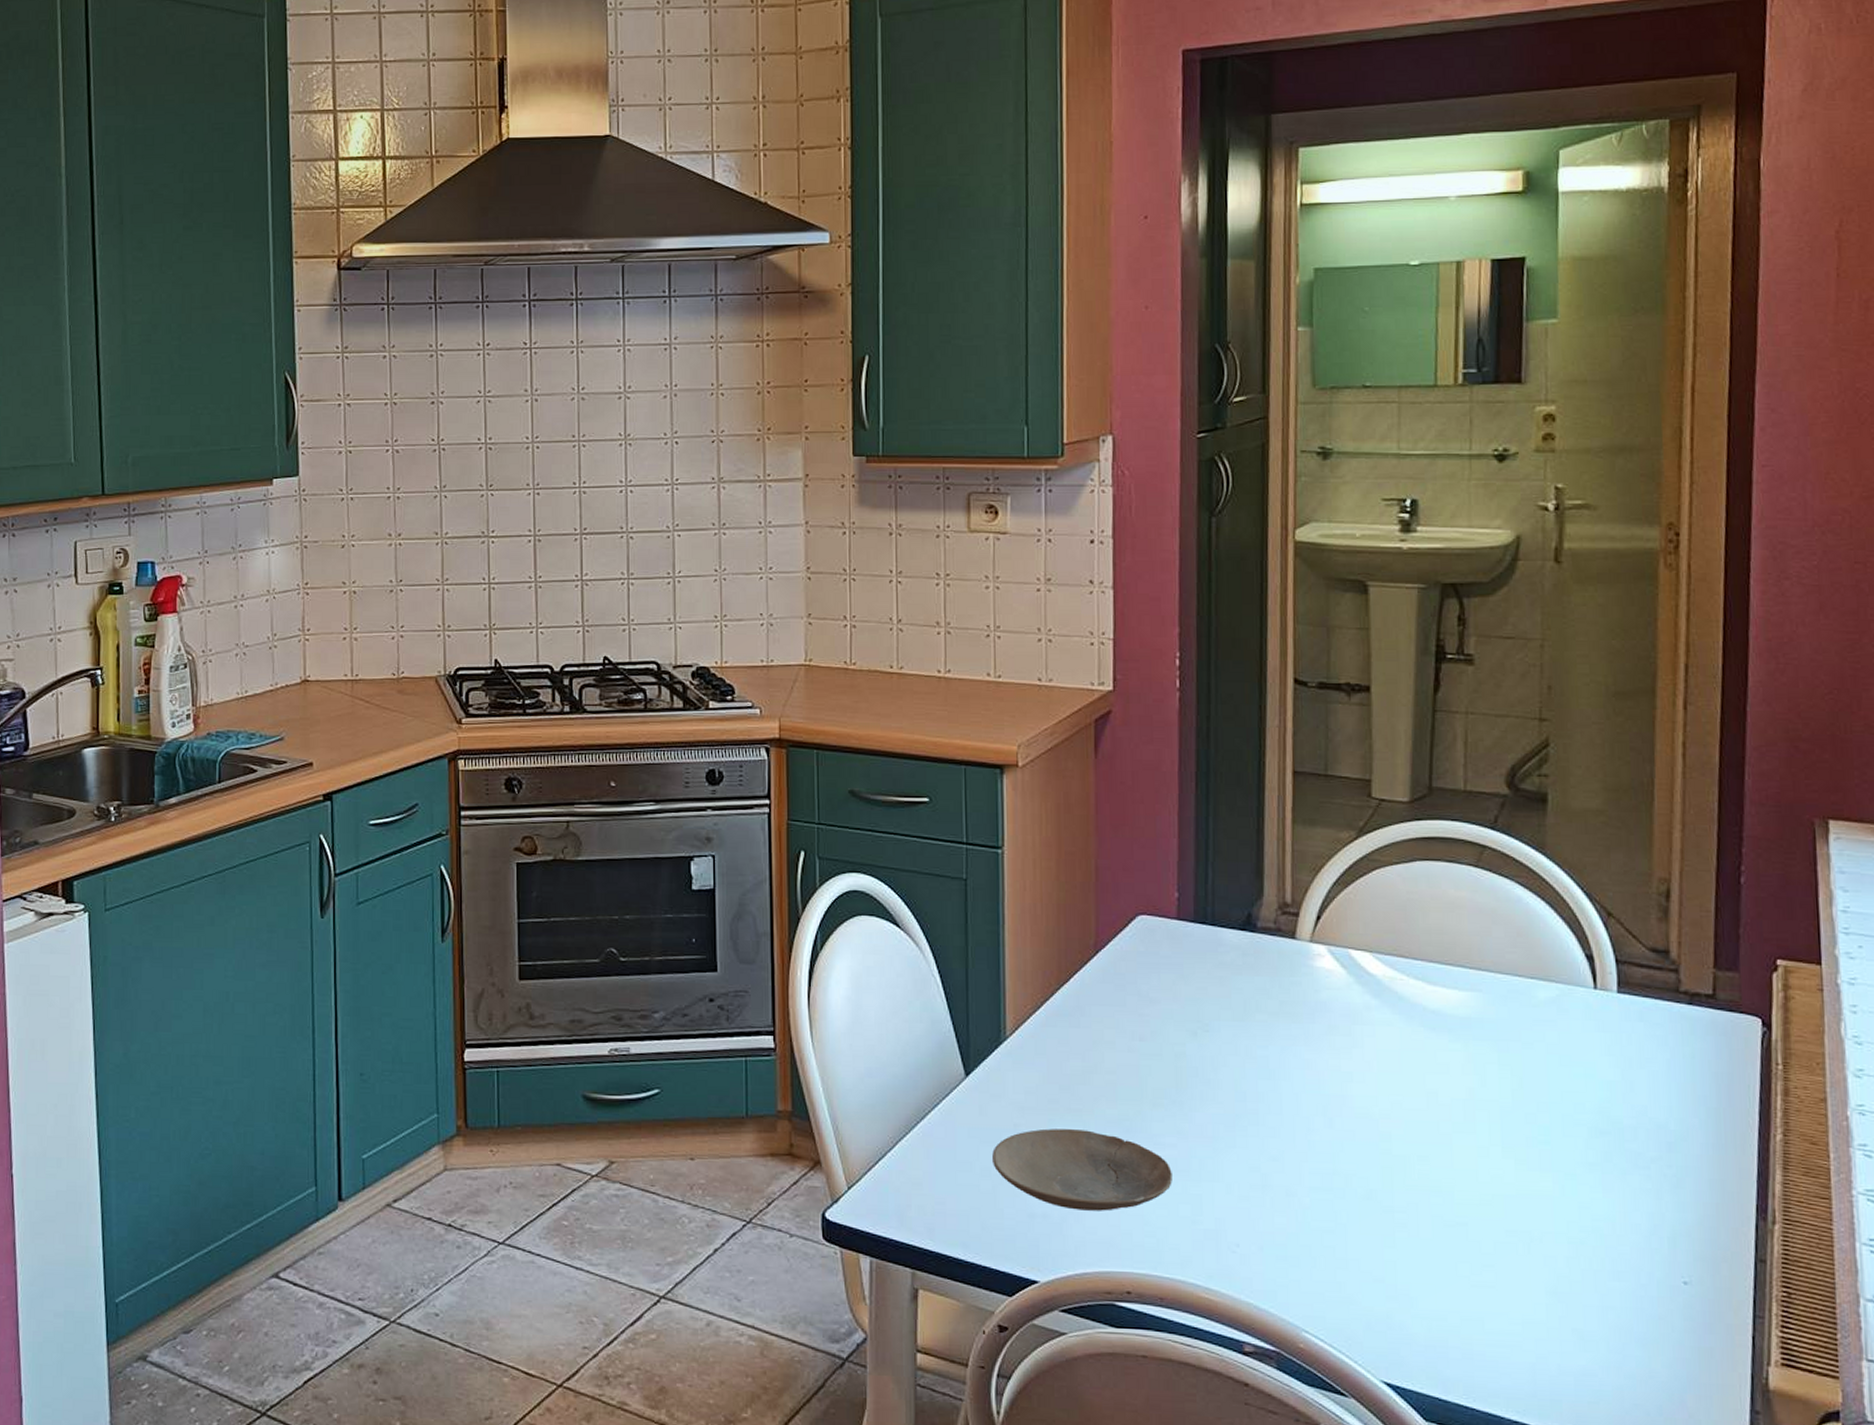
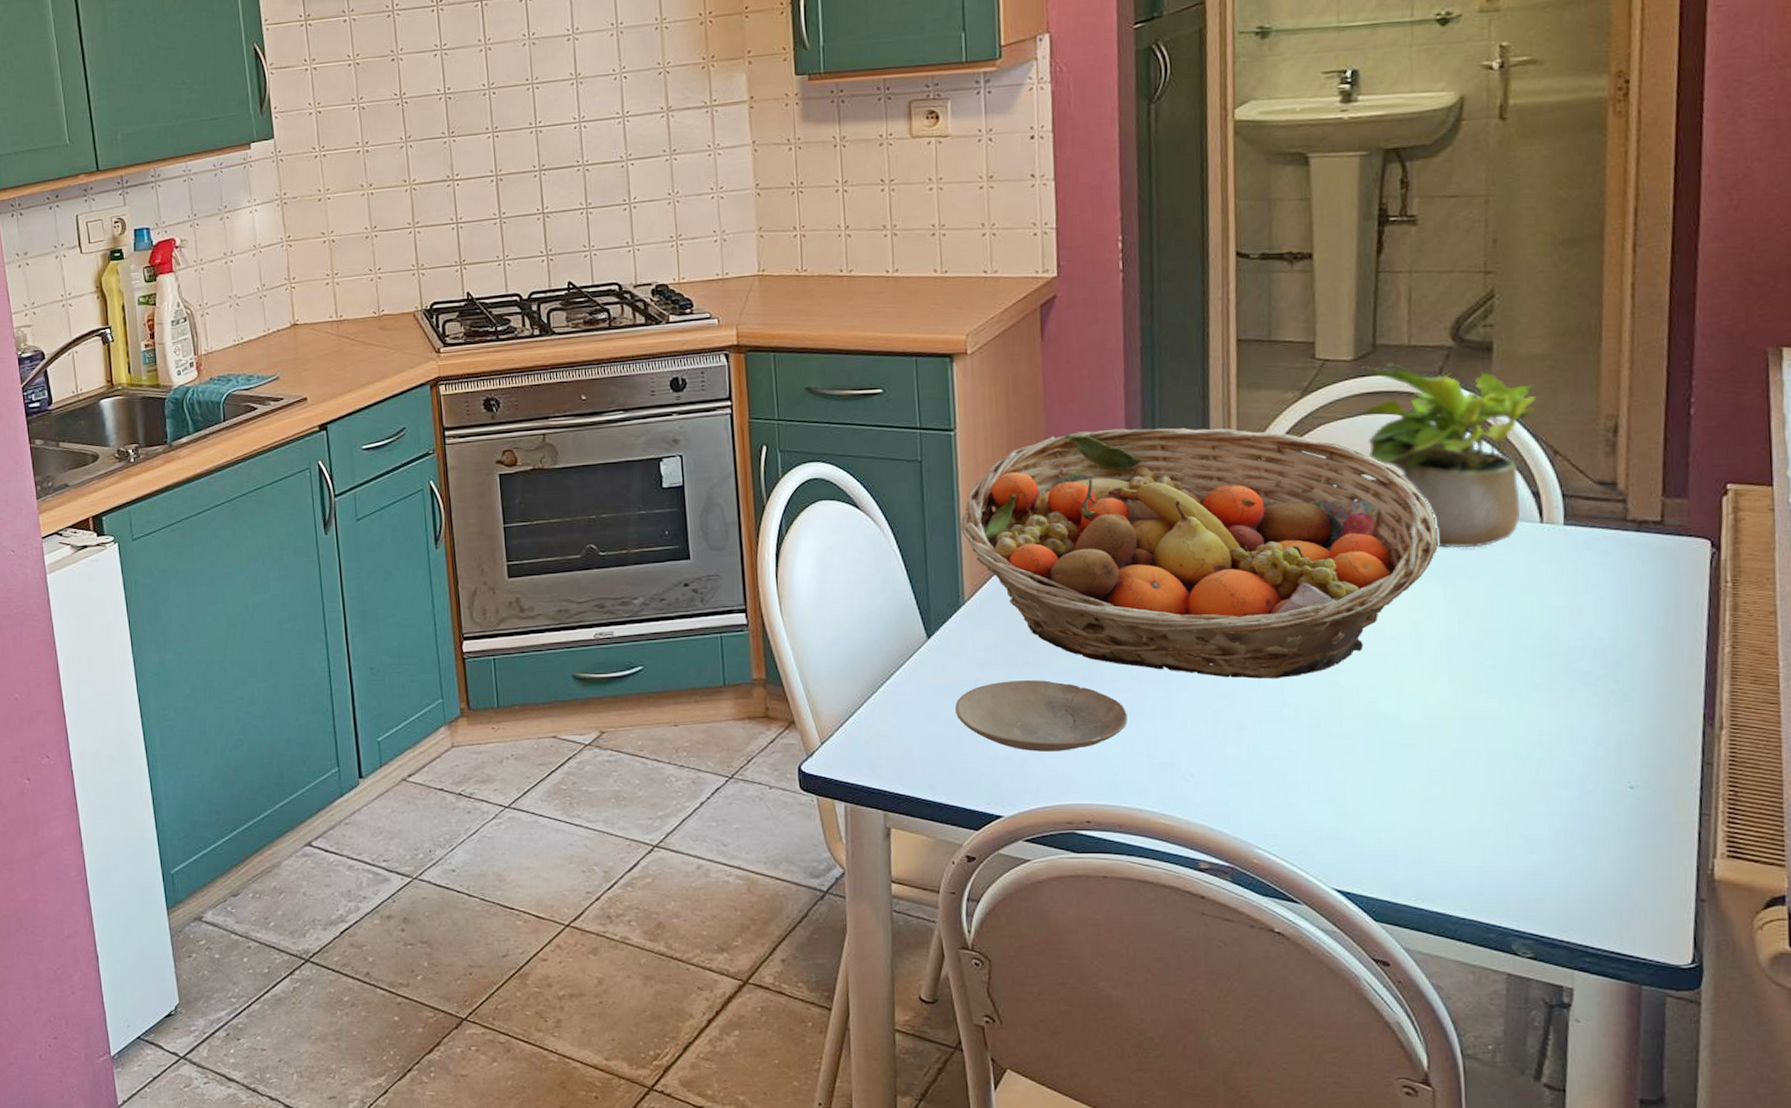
fruit basket: none [1005,858,1492,1142] -> present [961,428,1438,679]
potted plant: none [1414,806,1591,1012] -> present [1358,362,1537,548]

